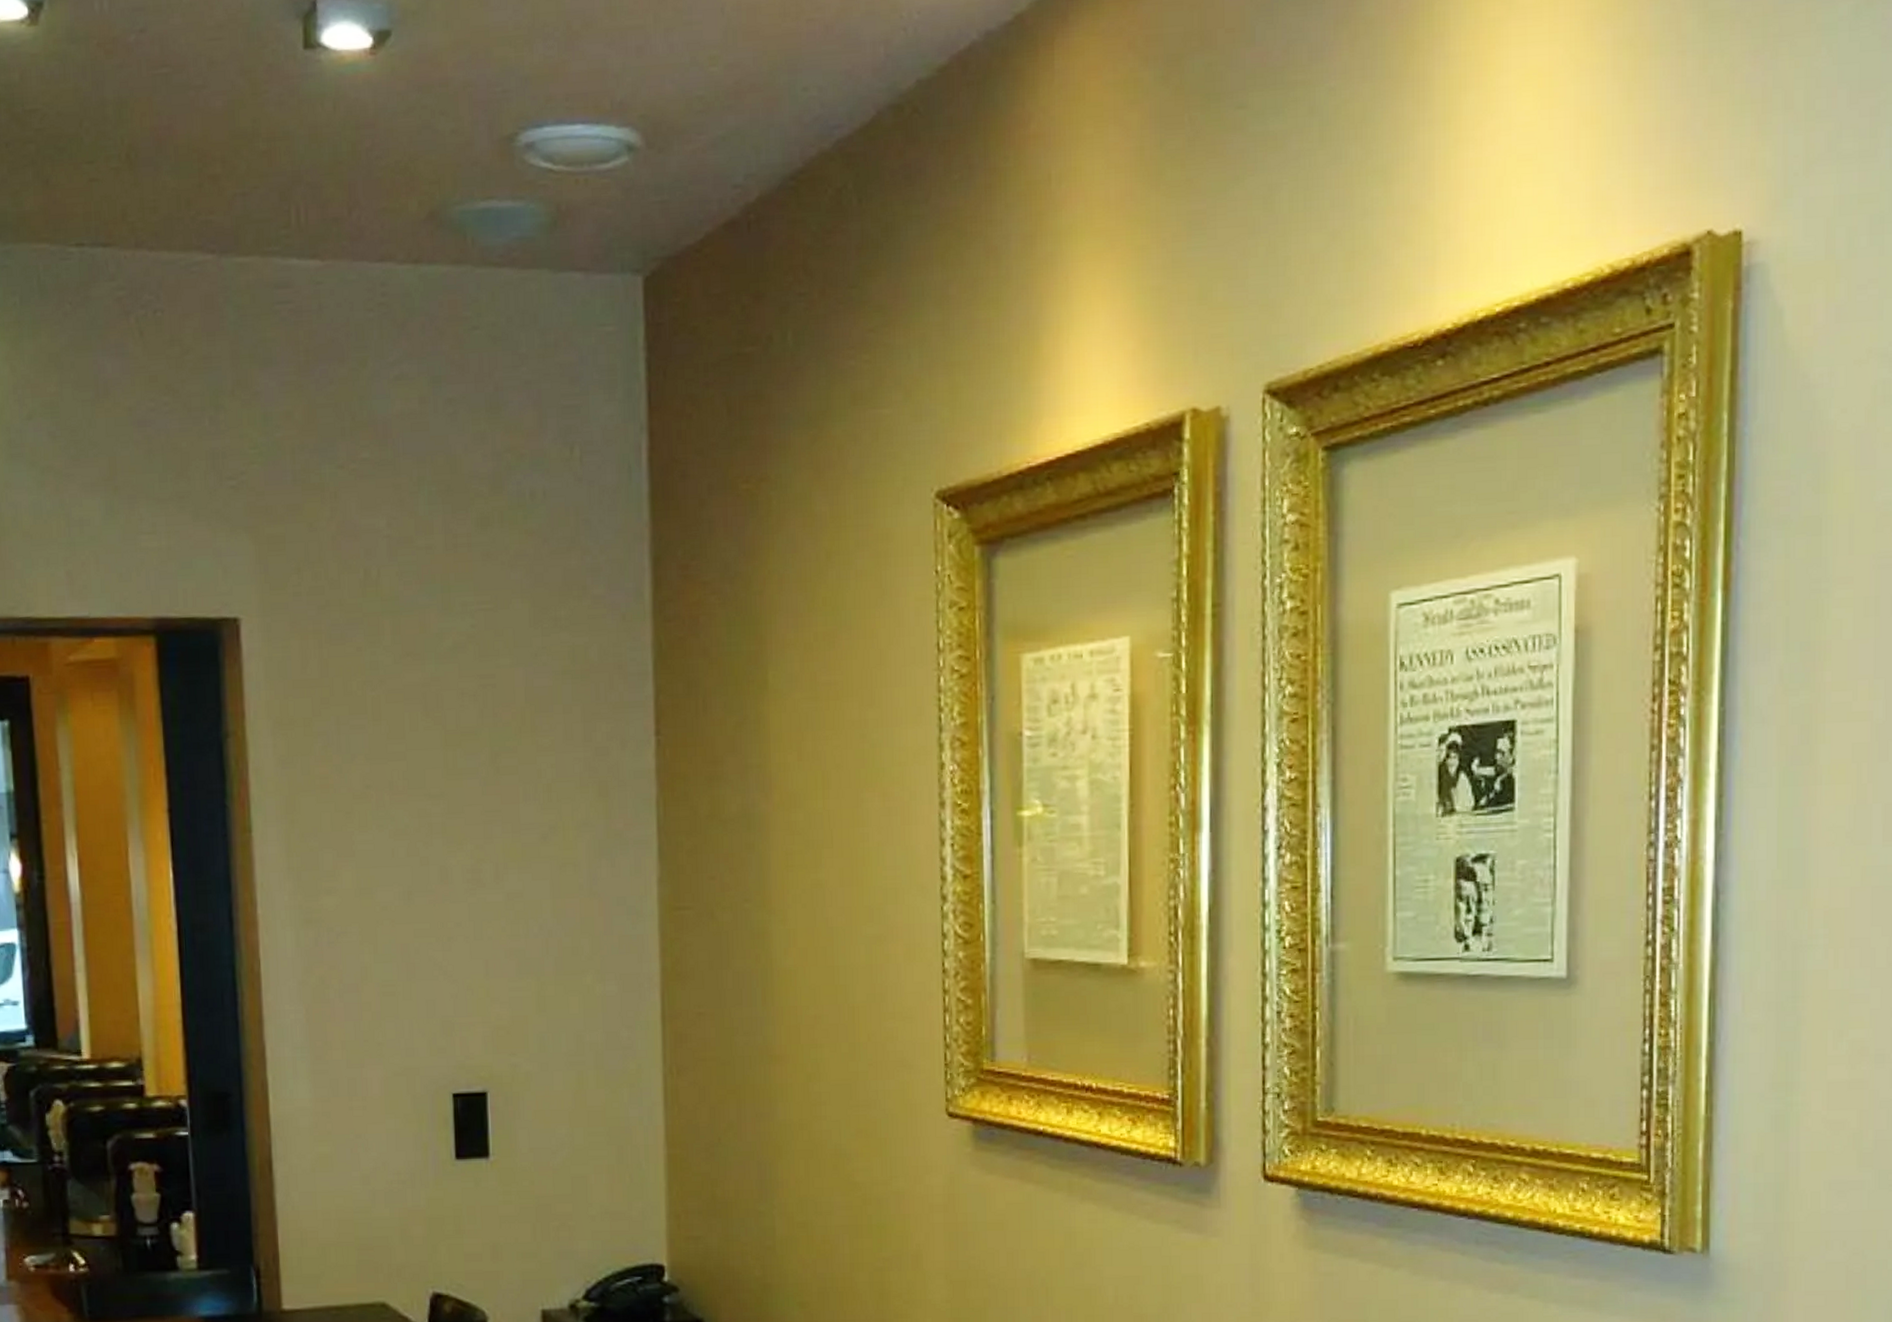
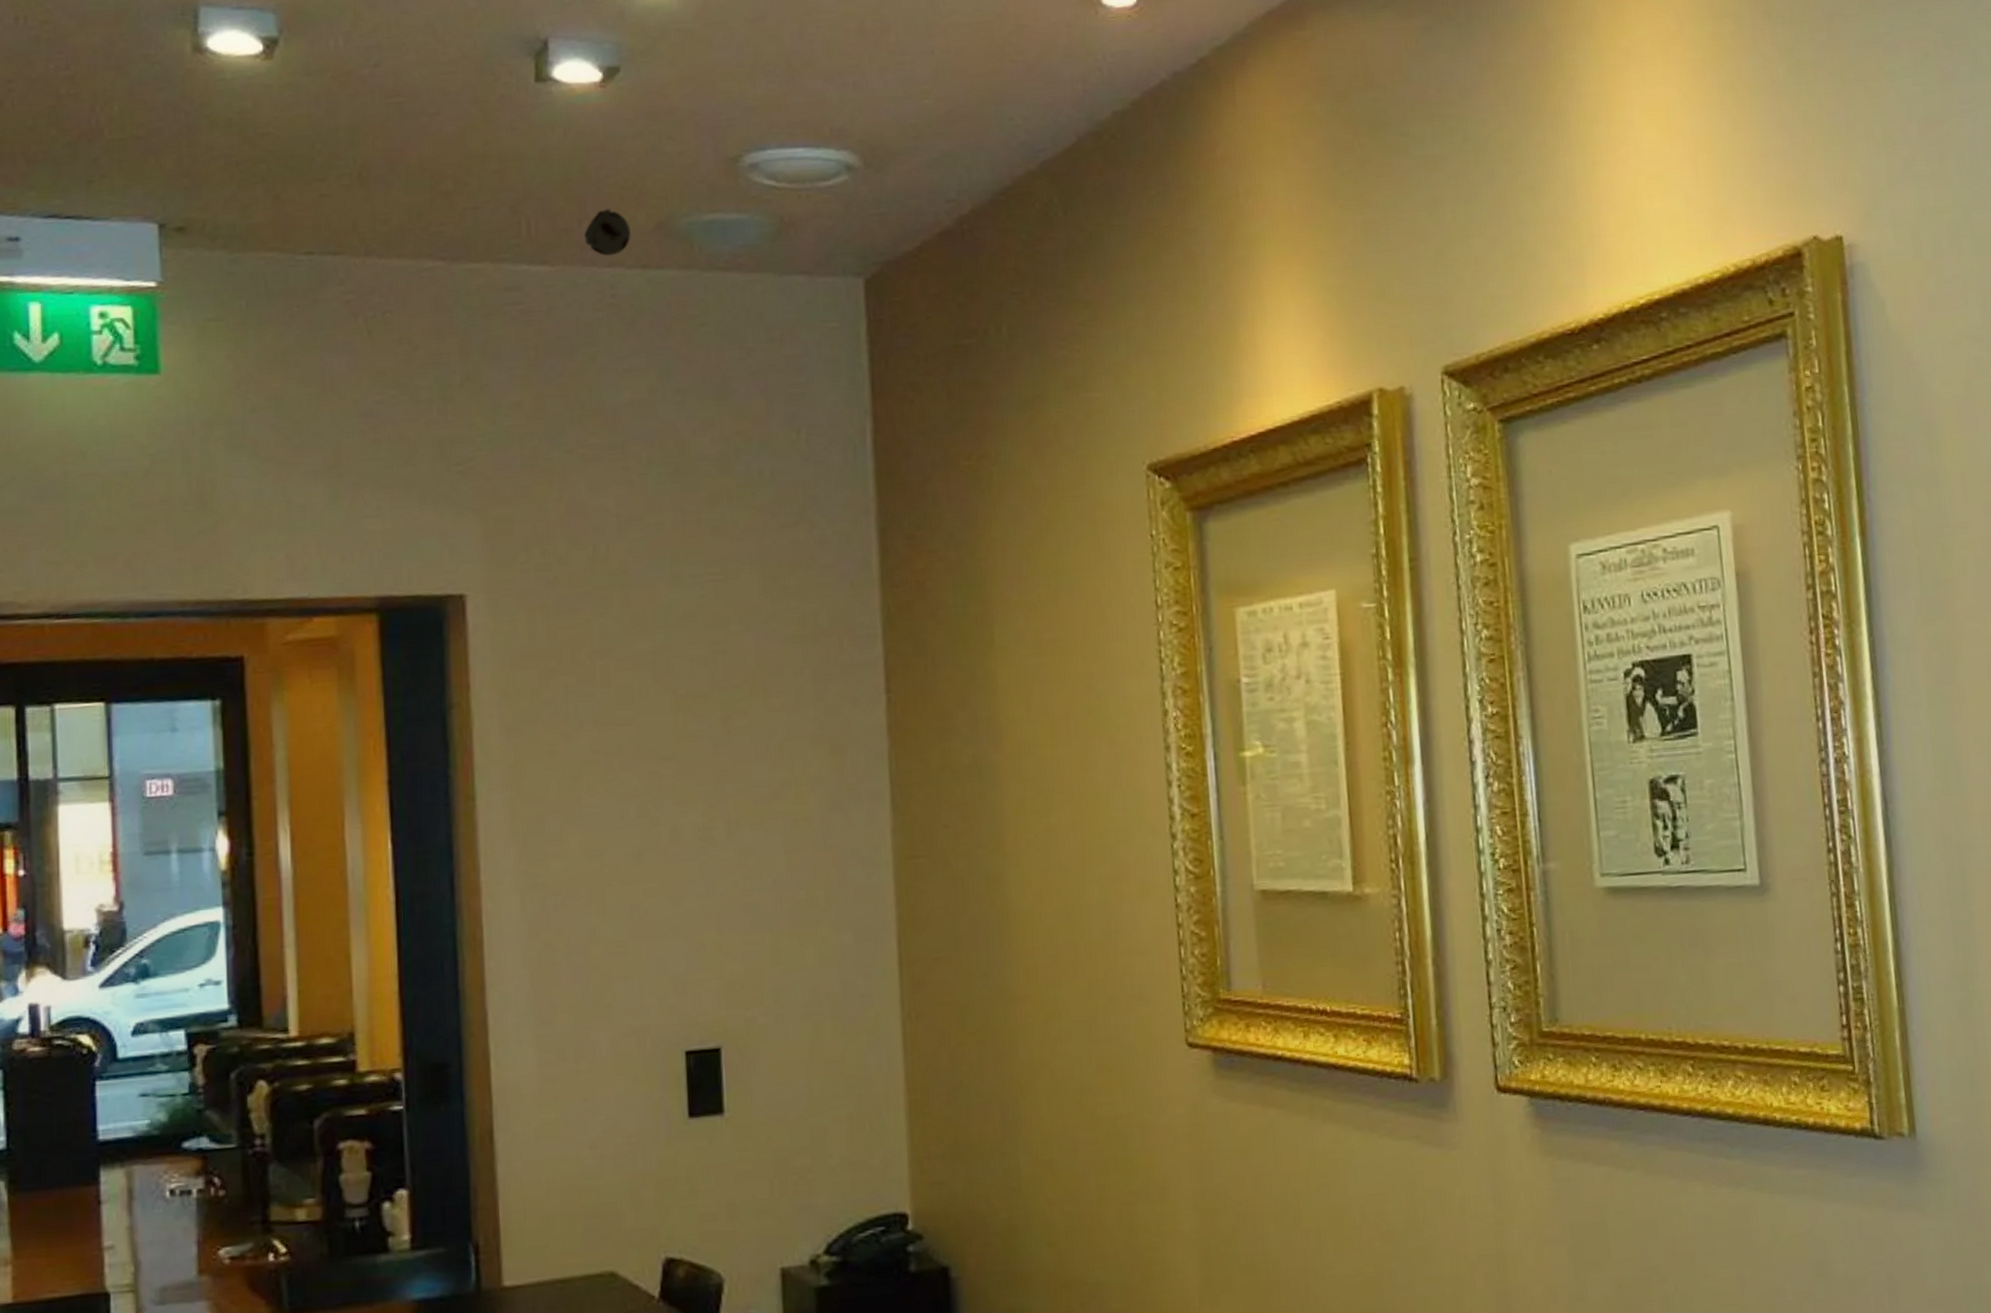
smoke detector: none [355,195,403,250] -> present [584,209,632,256]

